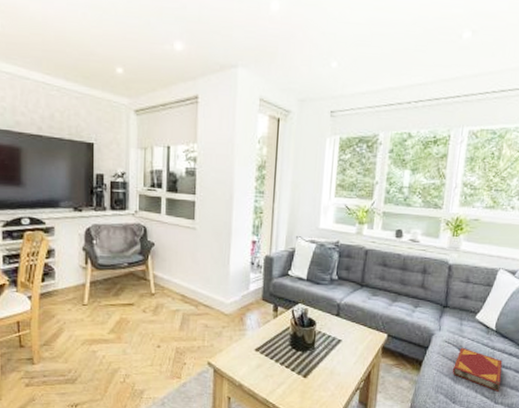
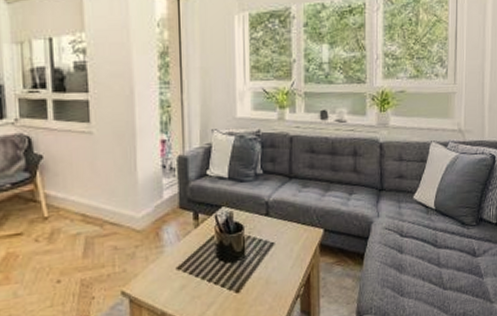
hardback book: present [452,347,503,392] -> none [396,232,447,276]

